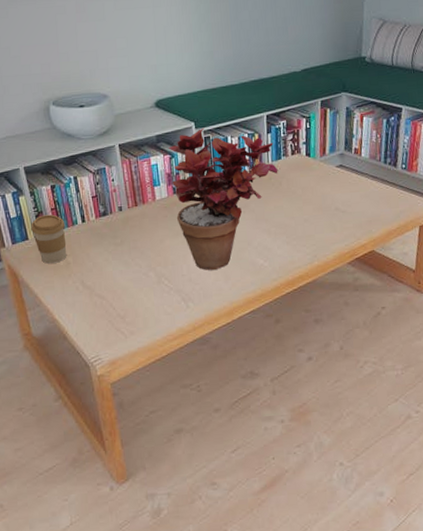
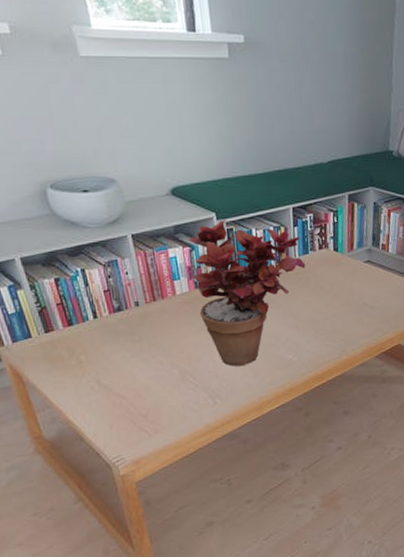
coffee cup: present [31,214,67,264] -> none [33,310,79,363]

